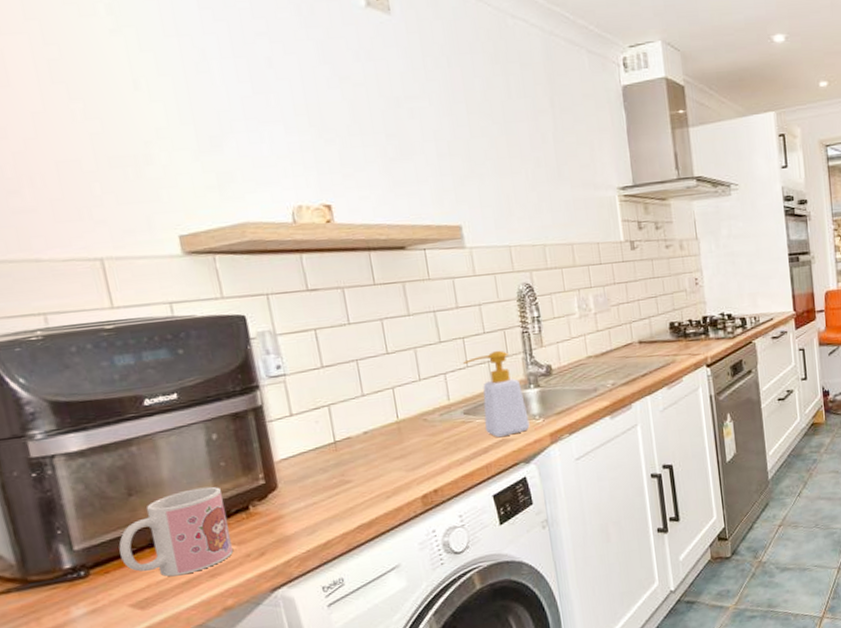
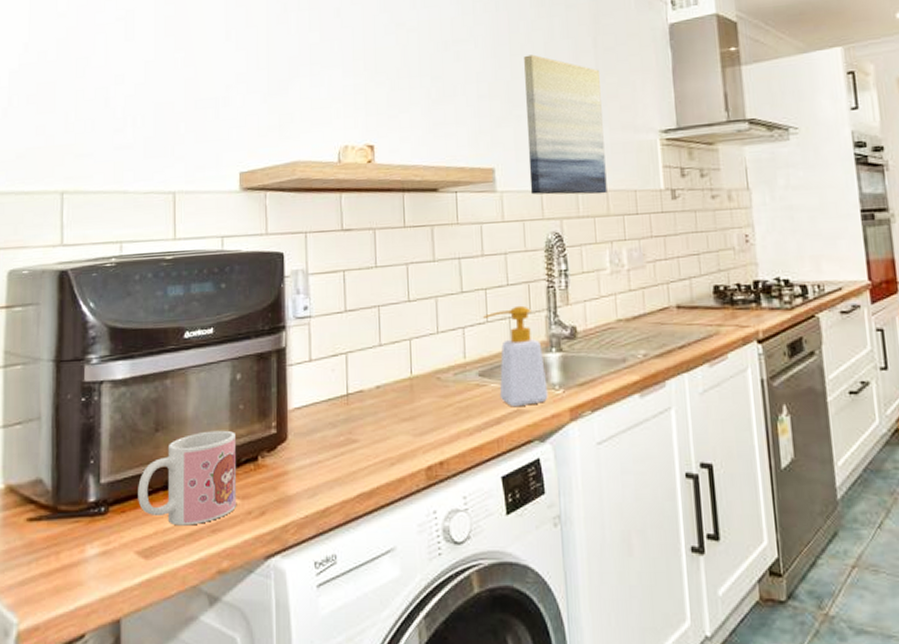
wall art: none [482,113,573,250] -> present [524,54,607,195]

